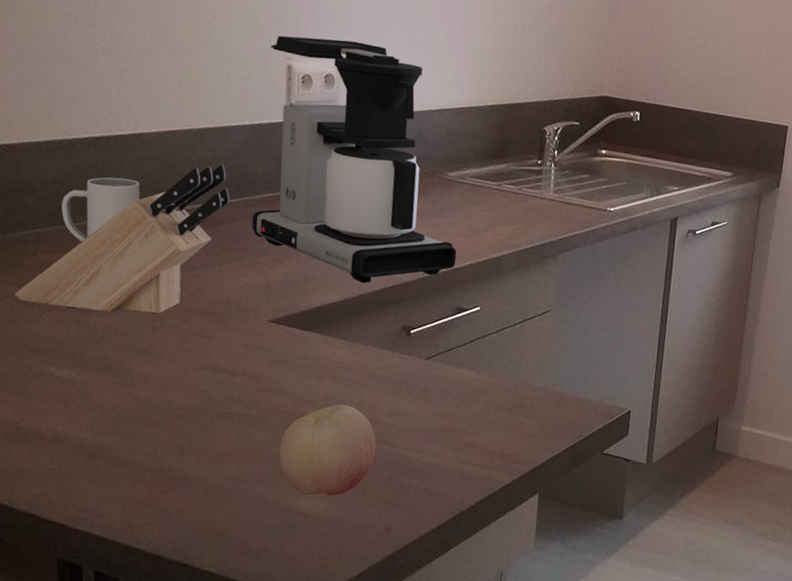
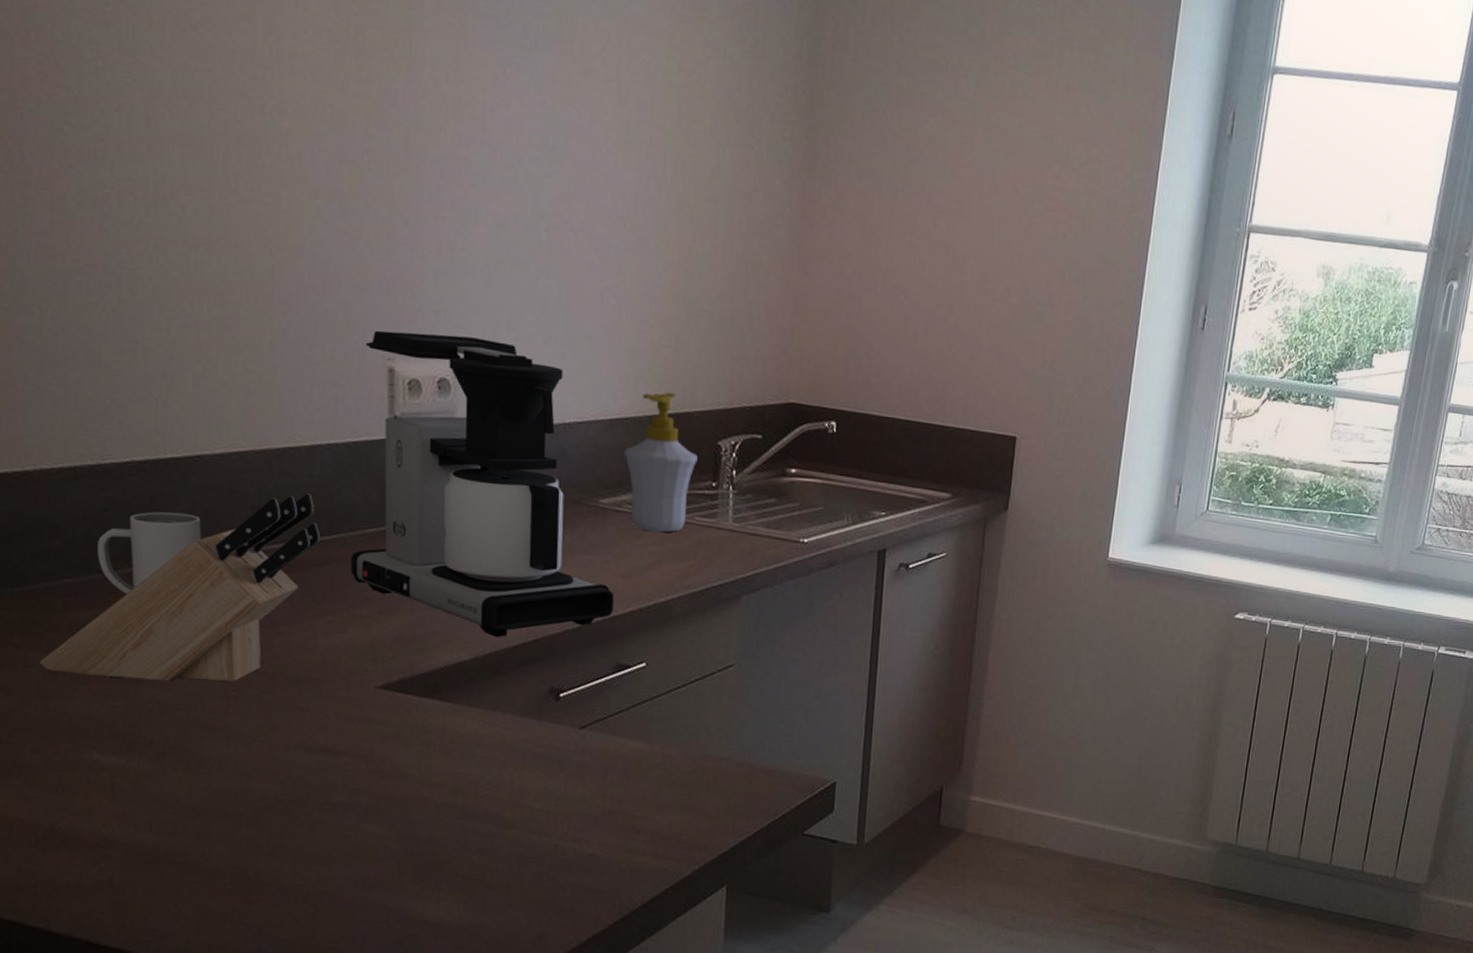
fruit: present [278,404,376,496] -> none [396,786,521,900]
soap bottle: none [468,86,527,201] -> present [624,392,698,533]

